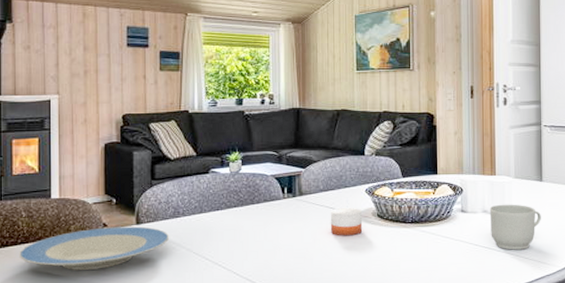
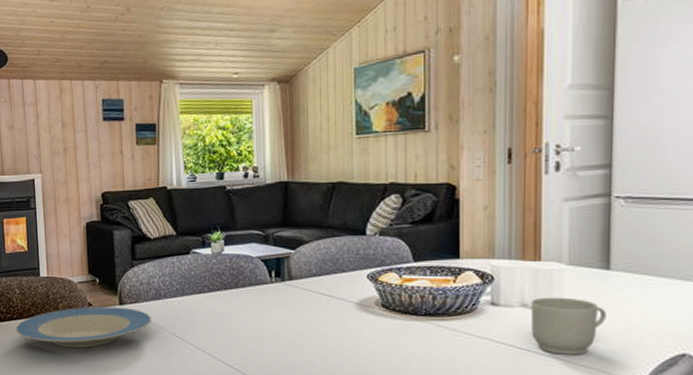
candle: present [330,206,363,236] -> none [324,293,364,327]

